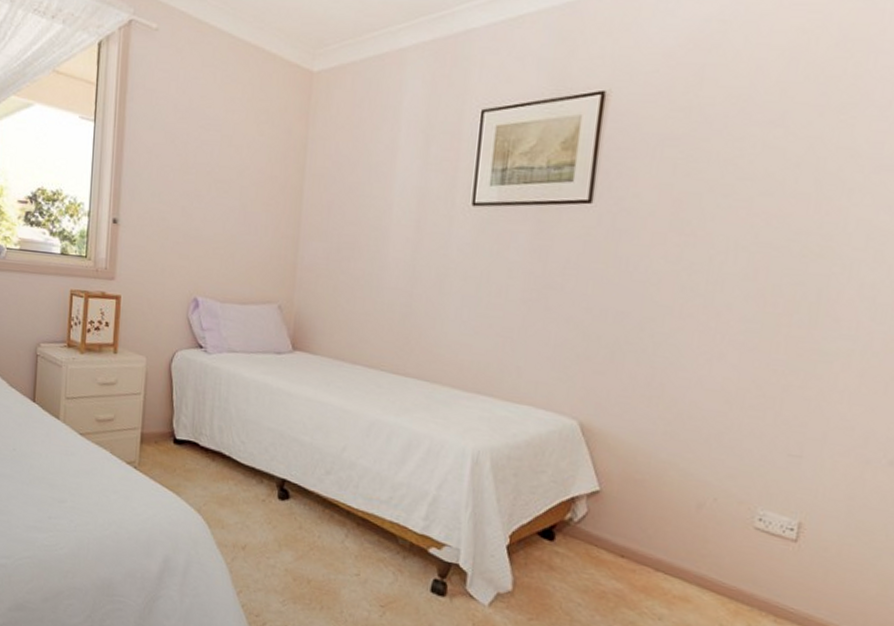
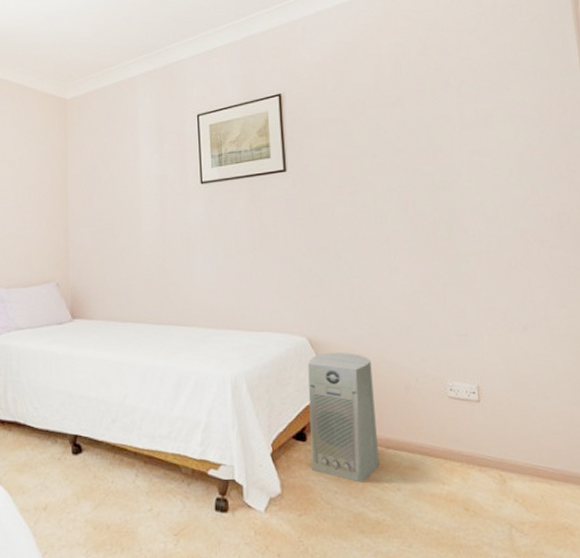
air purifier: none [554,443,658,601] -> present [307,352,379,483]

